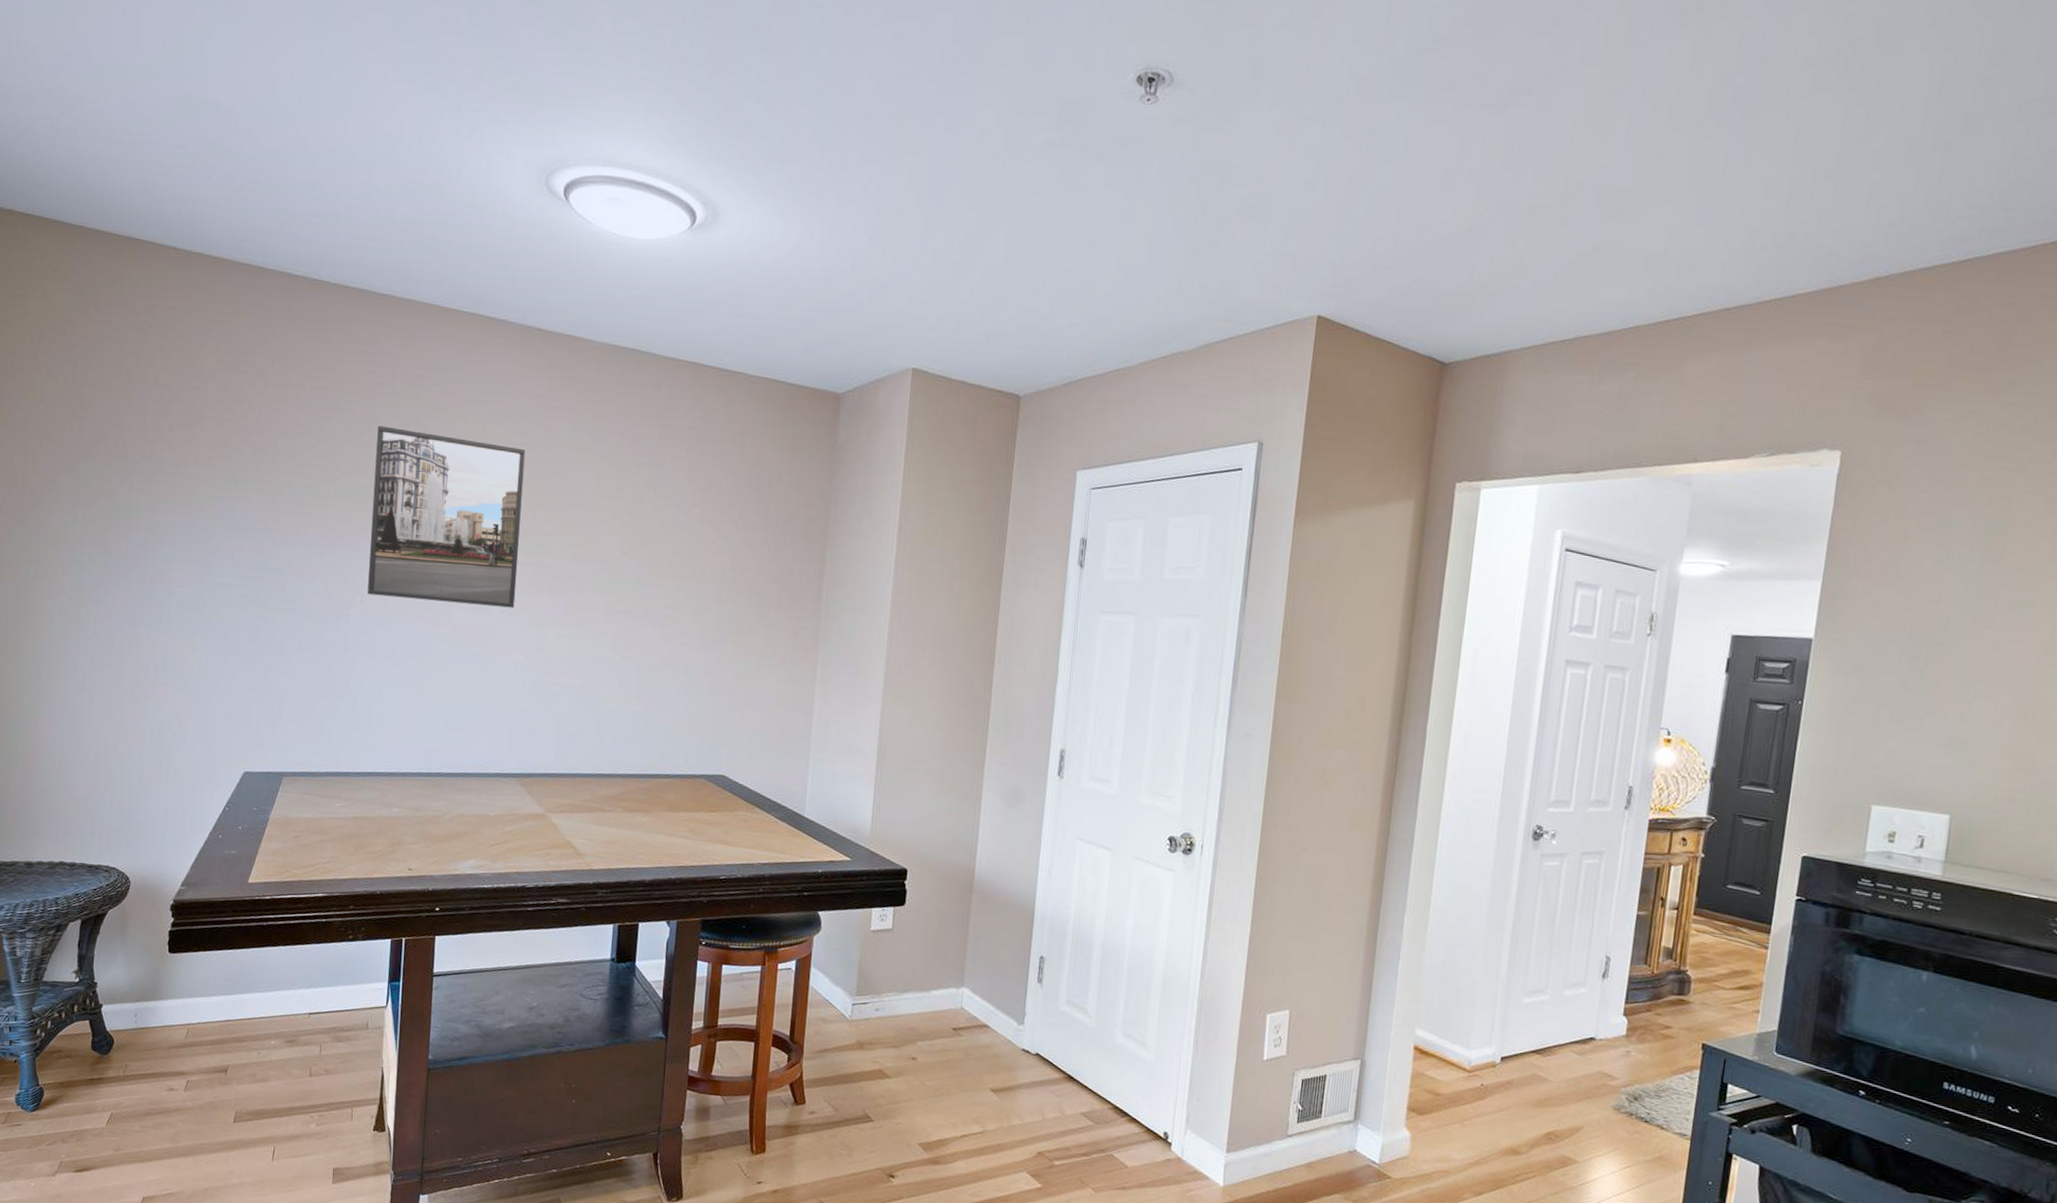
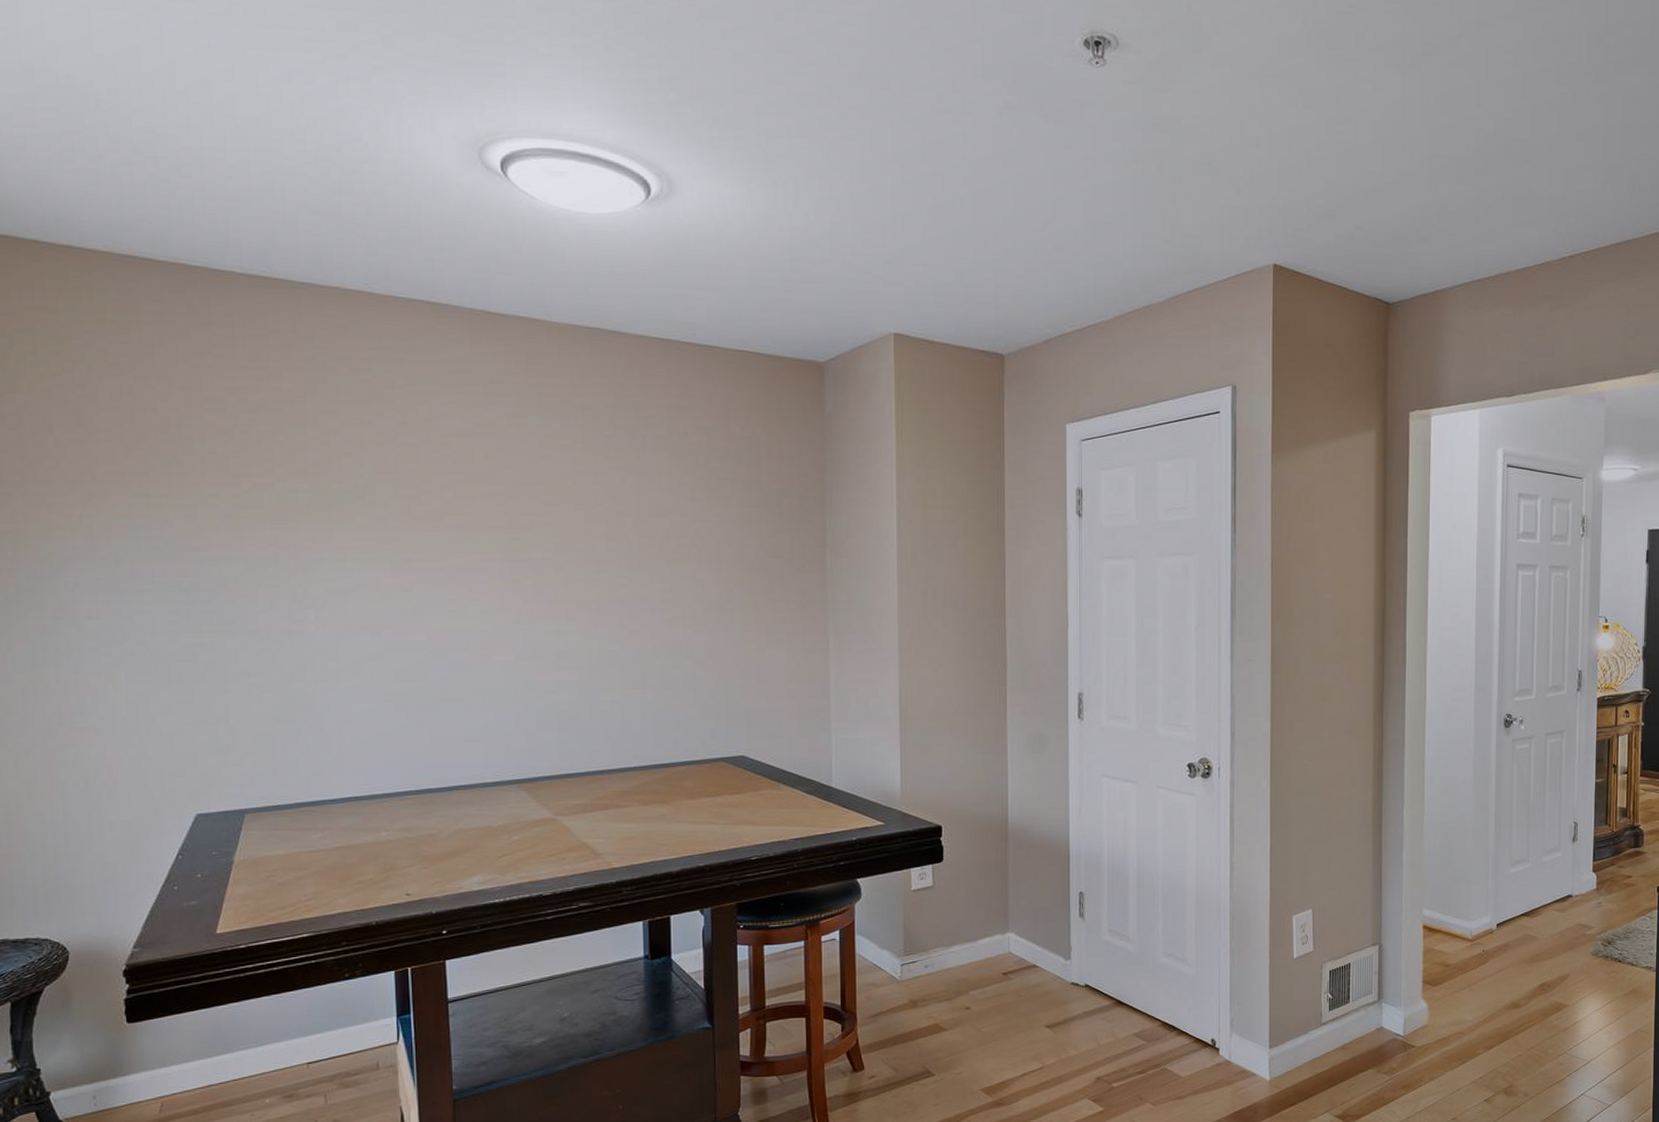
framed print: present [367,425,526,608] -> none [314,425,496,608]

